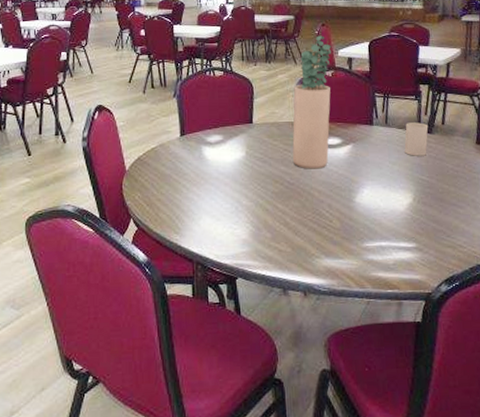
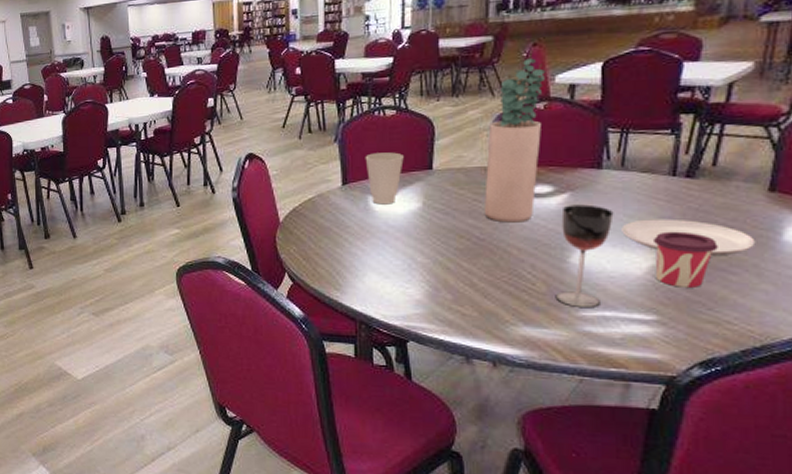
cup: none [199,108,230,154] -> present [365,152,404,205]
wineglass: none [346,154,383,239] -> present [555,204,614,307]
plate: none [388,165,472,193] -> present [621,218,756,255]
cup: present [404,122,429,156] -> none [648,164,690,207]
cup: none [410,175,450,220] -> present [654,231,718,288]

